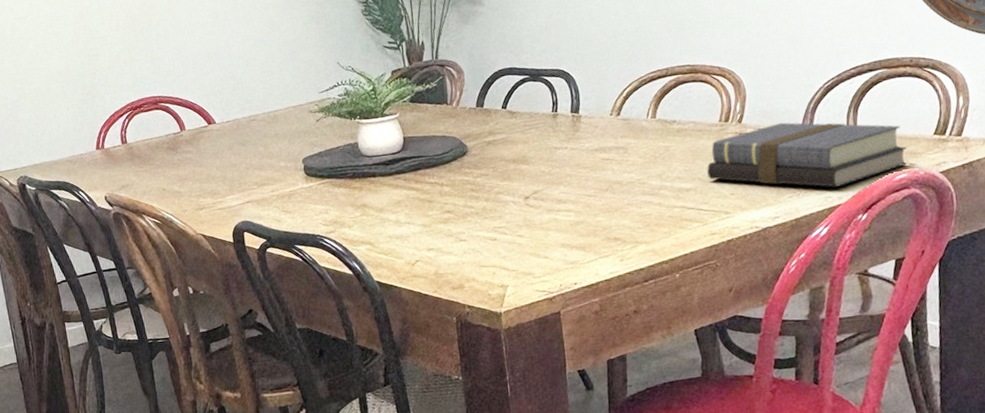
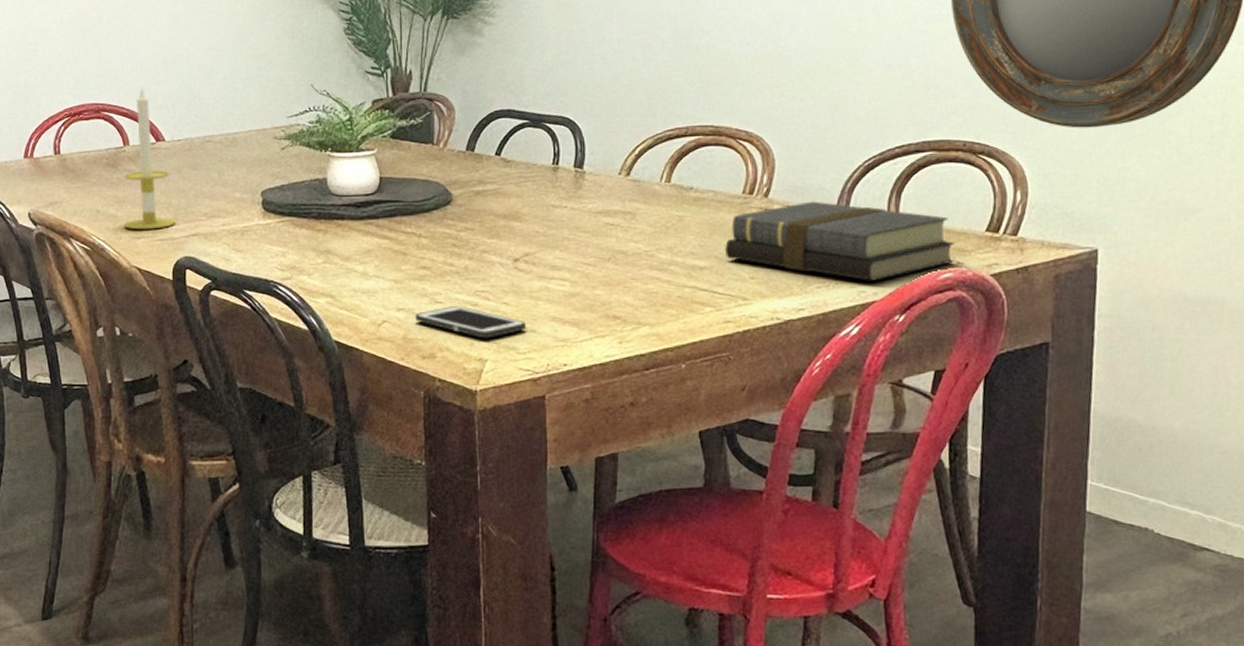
candle: none [184,78,231,202] -> present [124,87,176,230]
cell phone: none [443,242,539,268] -> present [415,306,526,339]

